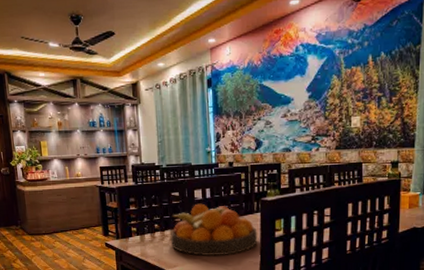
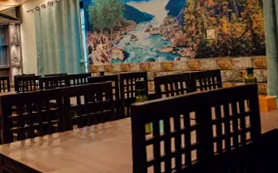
fruit bowl: present [171,203,258,257] -> none [49,109,130,160]

